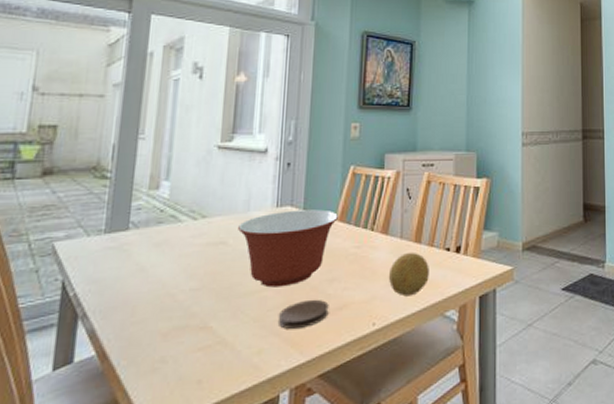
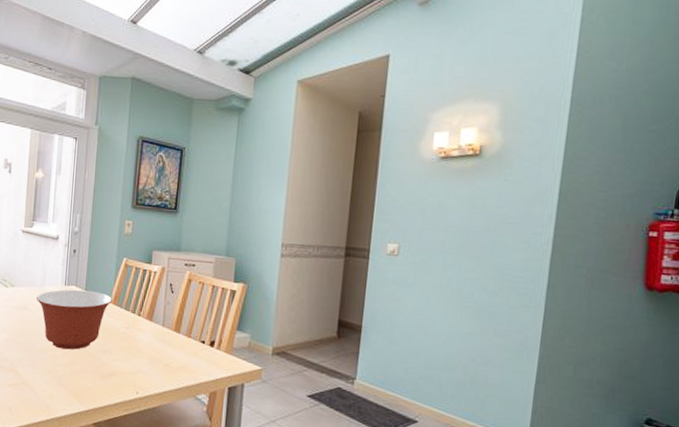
coaster: present [277,299,329,329] -> none [64,363,103,385]
fruit: present [388,252,429,297] -> none [150,339,186,376]

